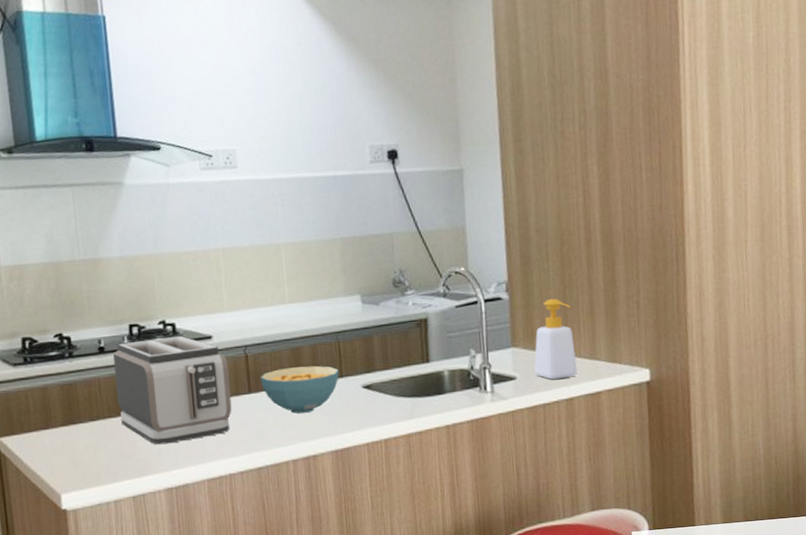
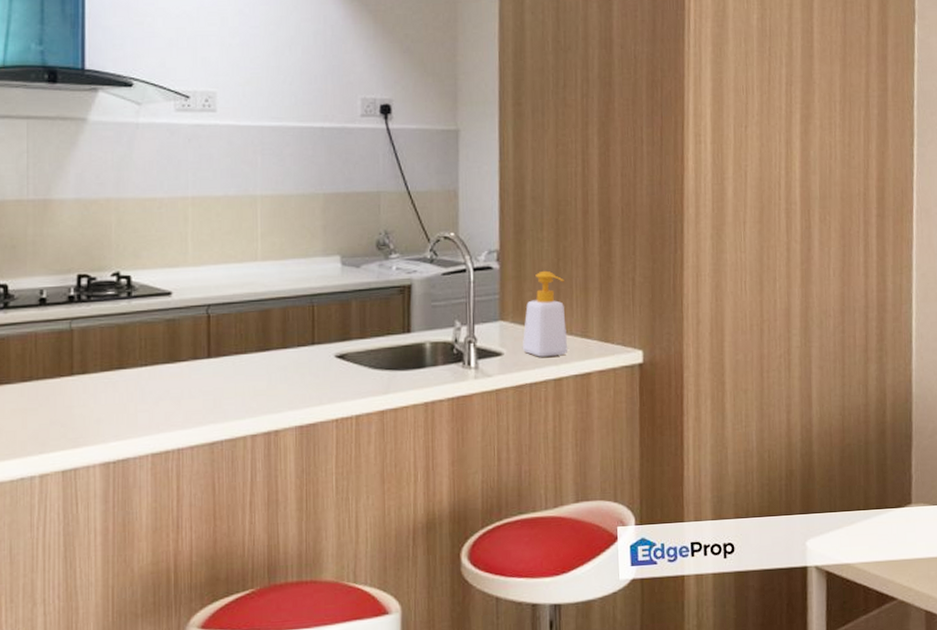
toaster: present [113,335,232,445] -> none [55,290,187,412]
cereal bowl: present [260,365,339,414] -> none [222,330,310,384]

